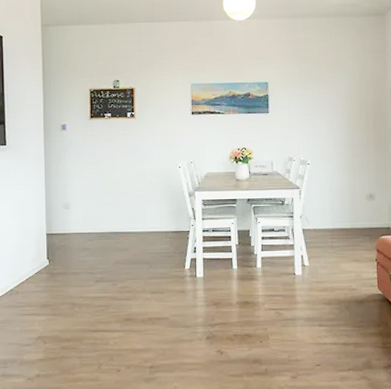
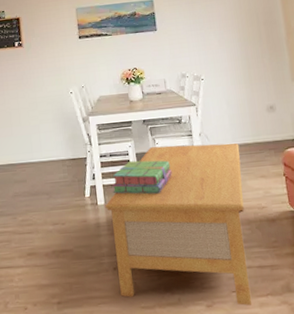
coffee table: none [203,225,337,378] -> present [105,143,252,306]
stack of books: none [212,237,271,270] -> present [112,160,172,194]

